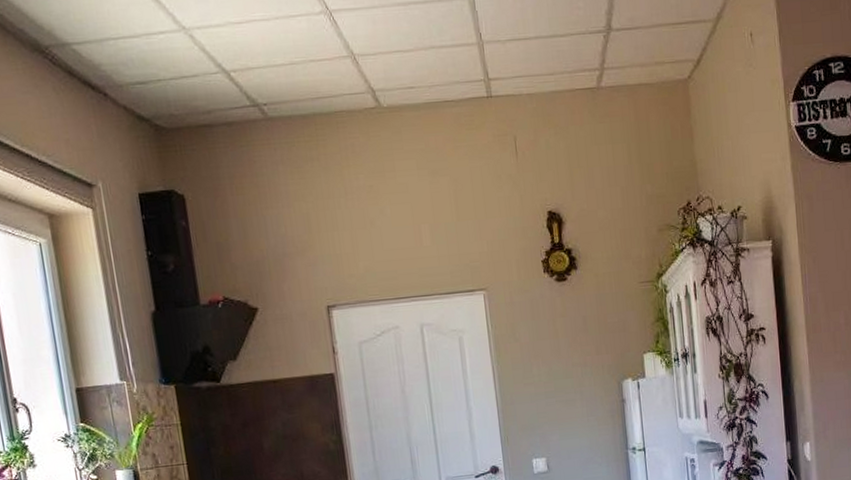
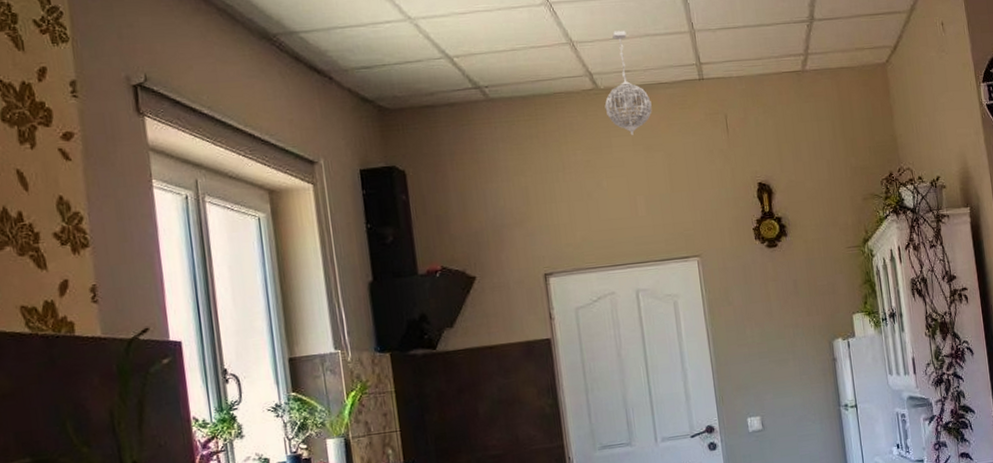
pendant light: none [387,42,438,158] -> present [604,30,652,135]

